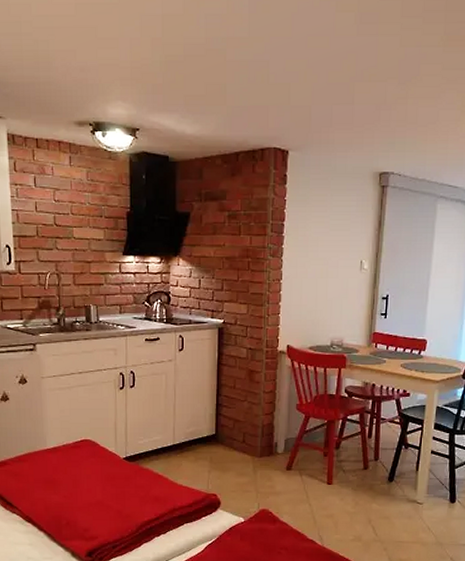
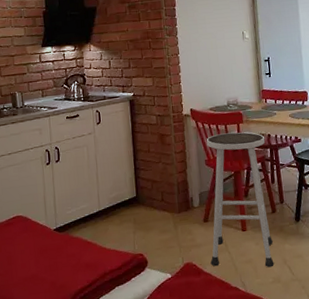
stool: none [288,377,369,525] -> present [206,132,274,268]

